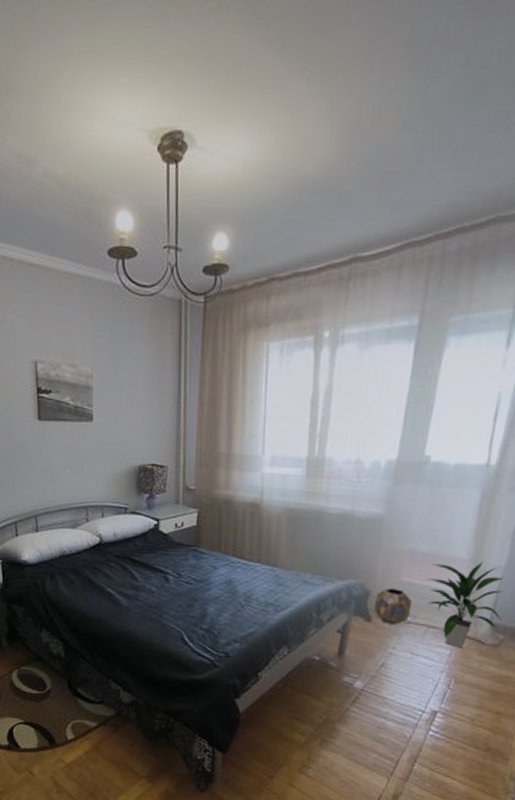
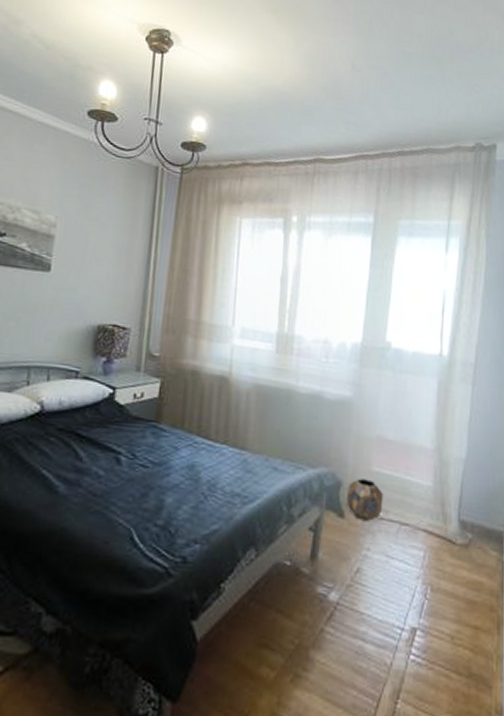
indoor plant: present [427,561,504,649] -> none [396,452,468,550]

